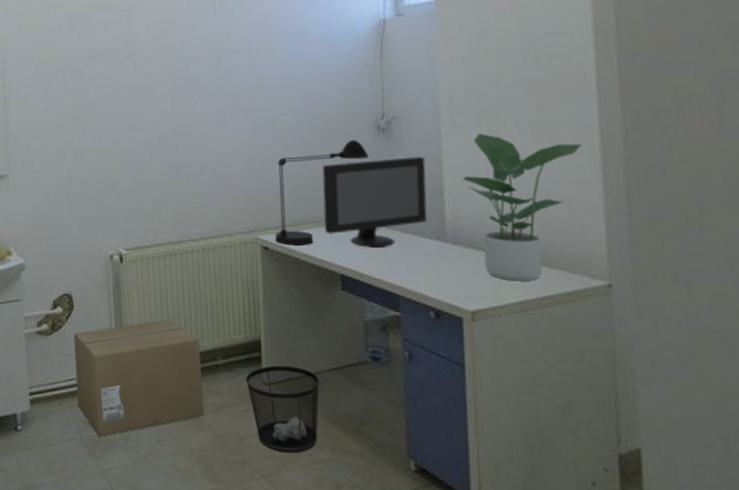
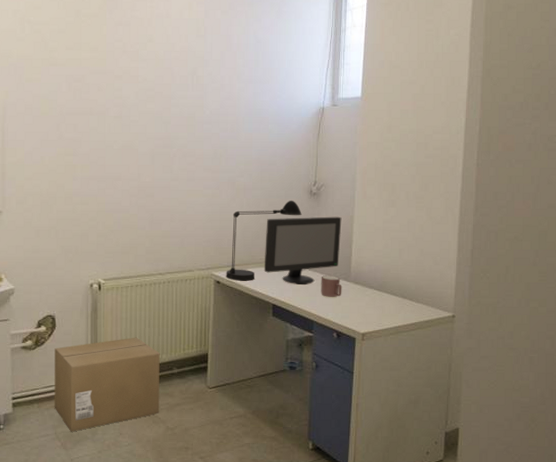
waste bin: present [245,365,321,454] -> none [193,373,250,440]
mug: none [404,234,436,266] -> present [321,275,342,299]
potted plant: present [462,133,582,281] -> none [366,201,447,312]

